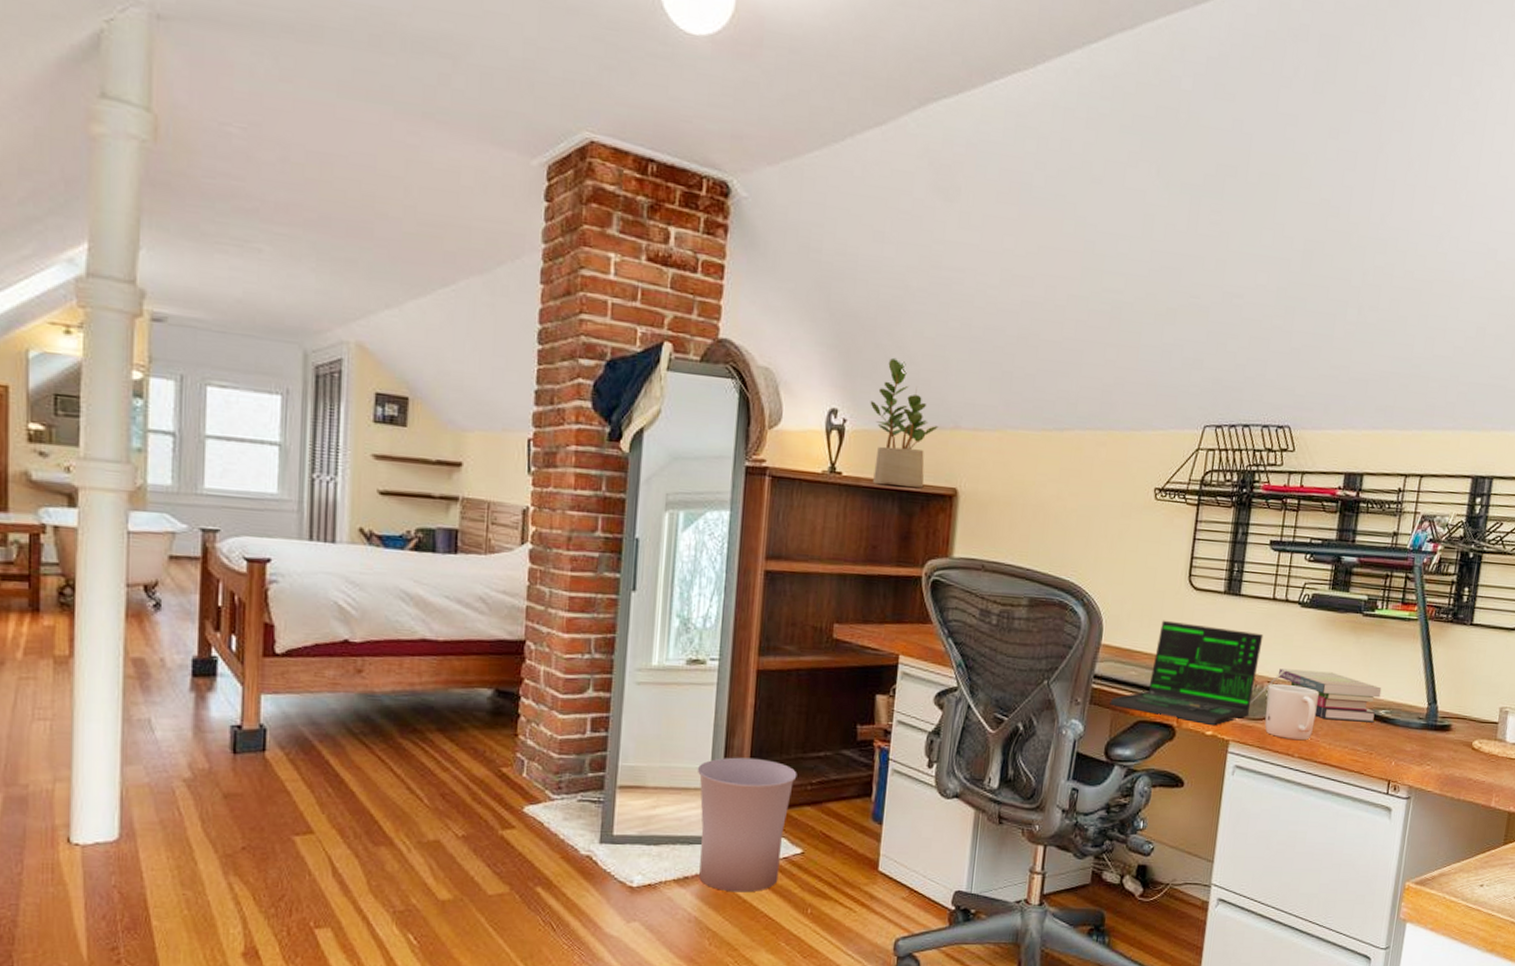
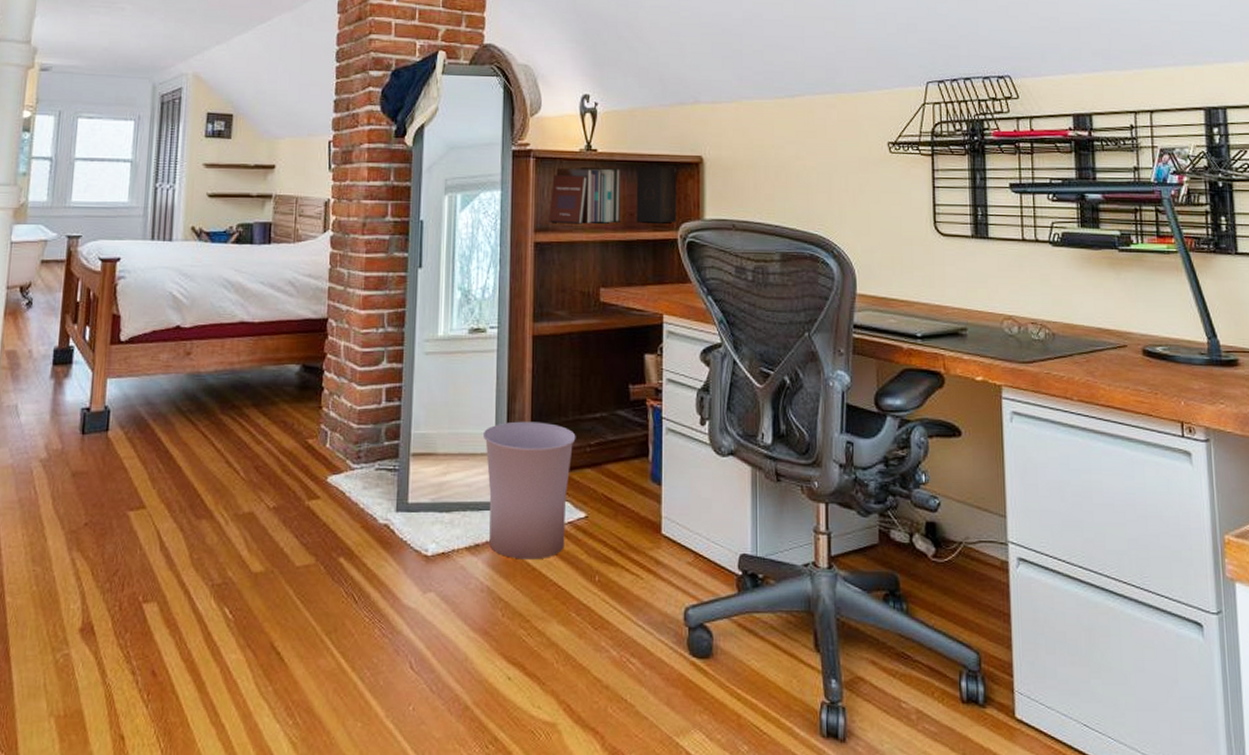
books: none [782,490,867,555] -> present [549,168,621,224]
potted plant: present [870,358,938,489] -> none [617,48,680,160]
decorative box: none [880,494,928,559] -> present [637,166,677,223]
laptop: present [1109,620,1287,726] -> none [873,267,1049,371]
mug: present [1264,683,1320,741] -> none [1033,324,1089,383]
books: present [1278,668,1382,723] -> none [1041,309,1154,361]

